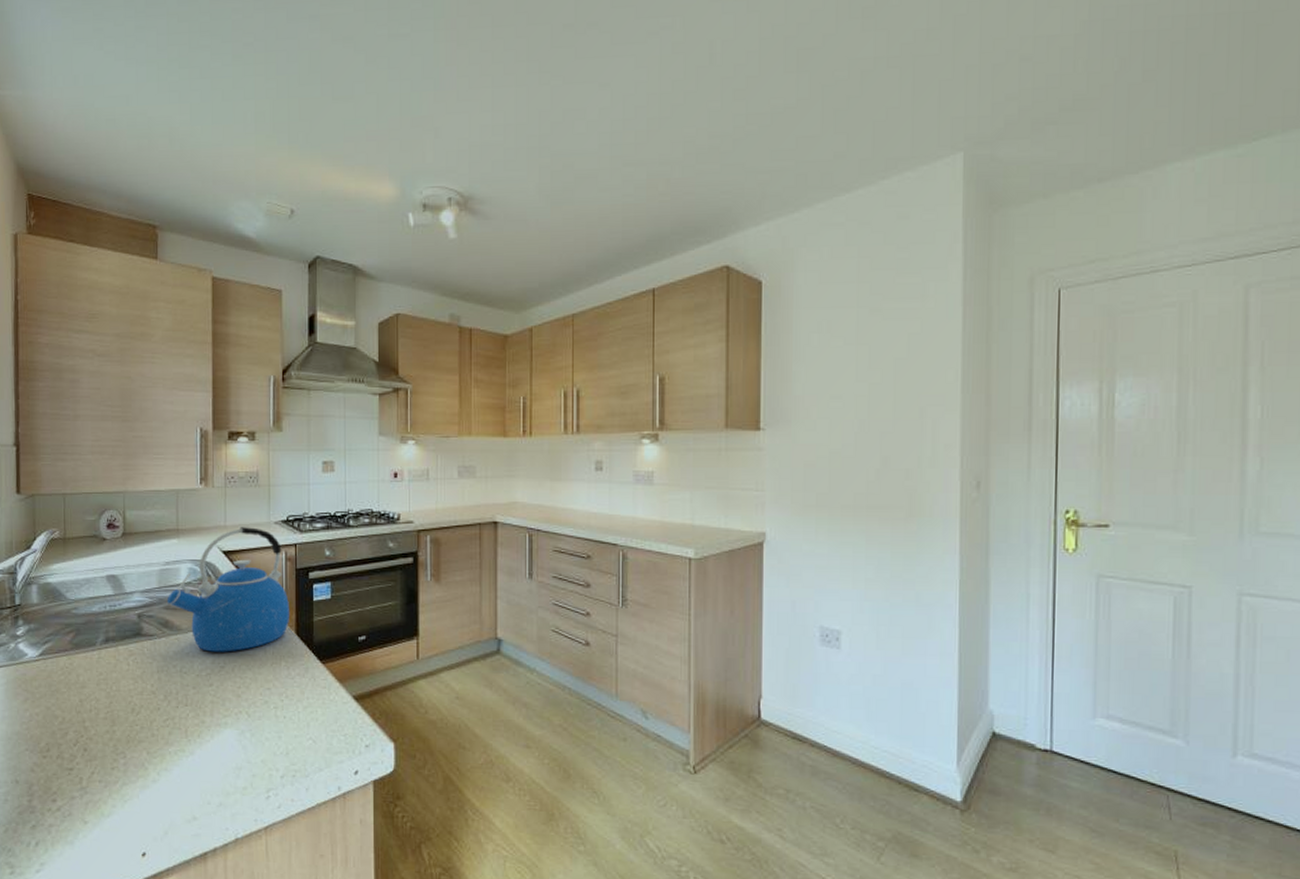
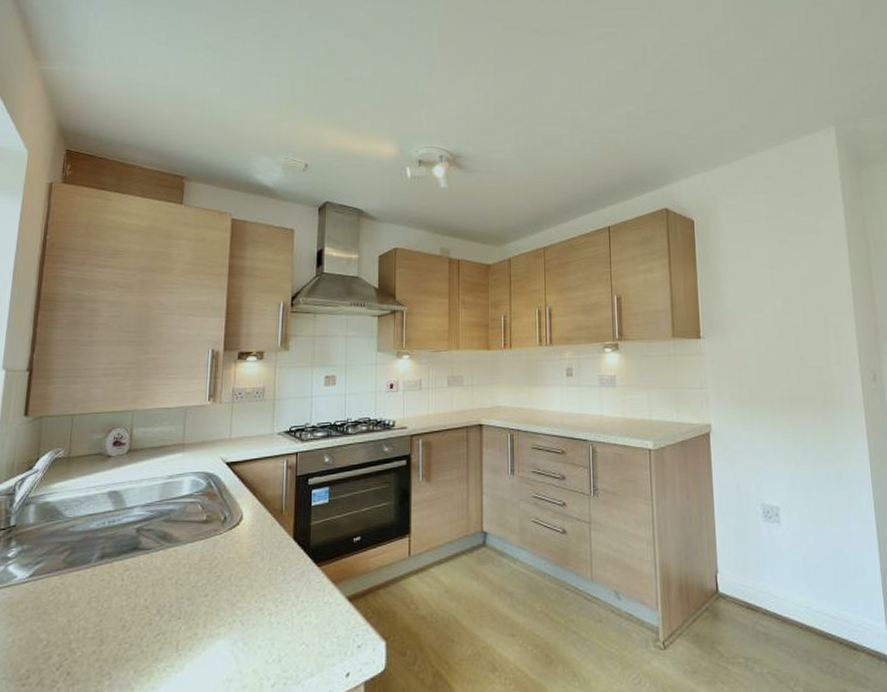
kettle: present [168,527,290,652] -> none [168,439,289,562]

